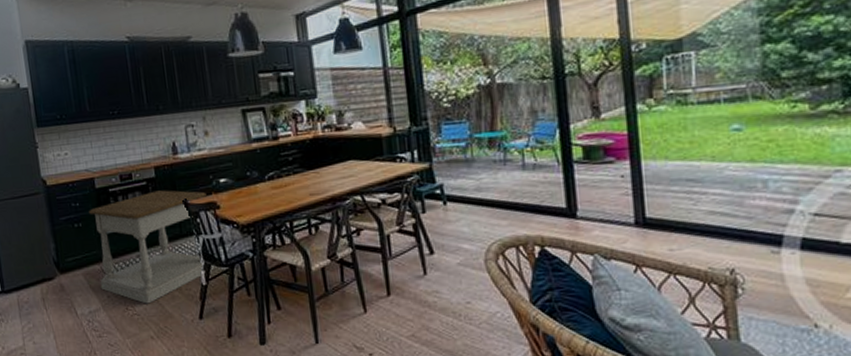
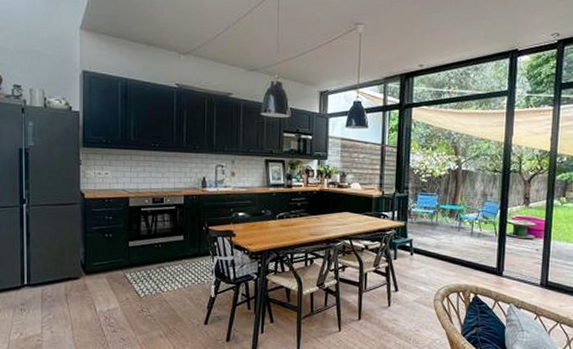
side table: present [89,190,214,304] -> none [120,215,226,308]

